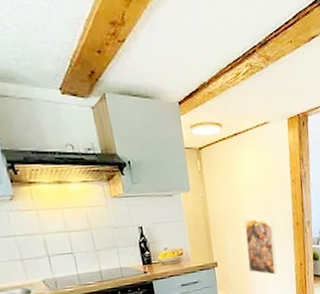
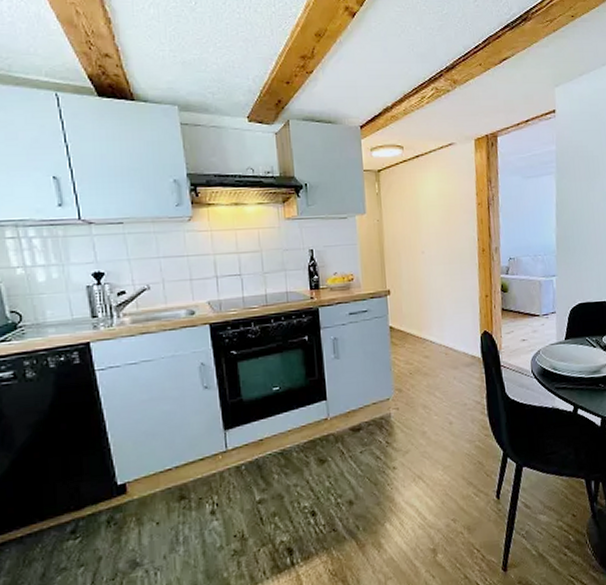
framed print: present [244,218,277,275] -> none [422,244,458,307]

